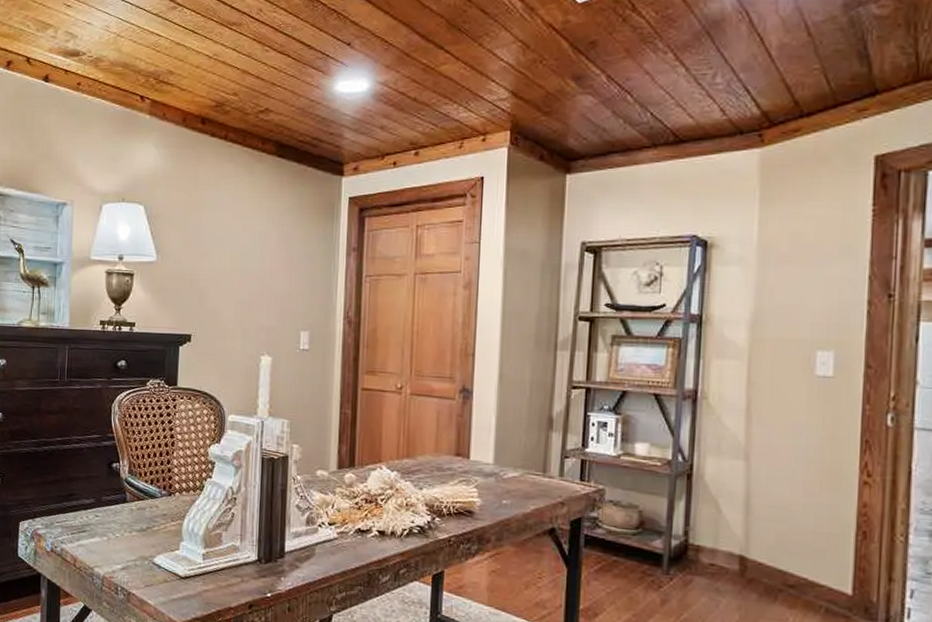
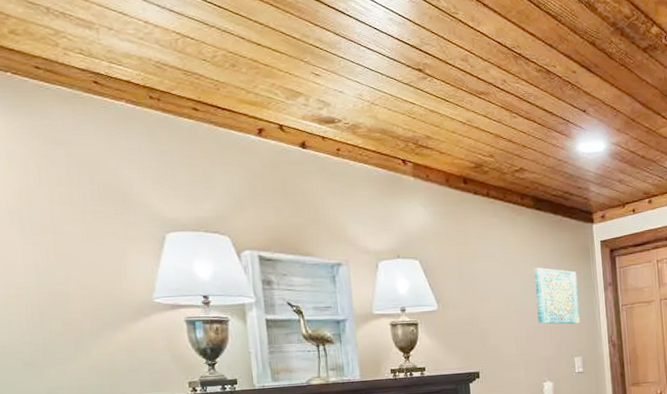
wall art: none [264,223,316,293] -> present [534,268,581,325]

